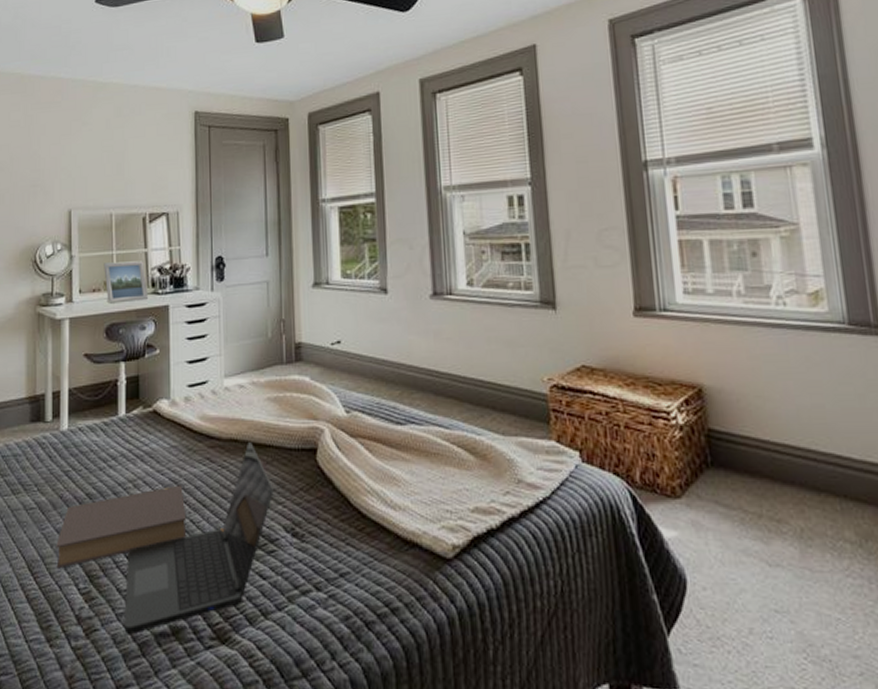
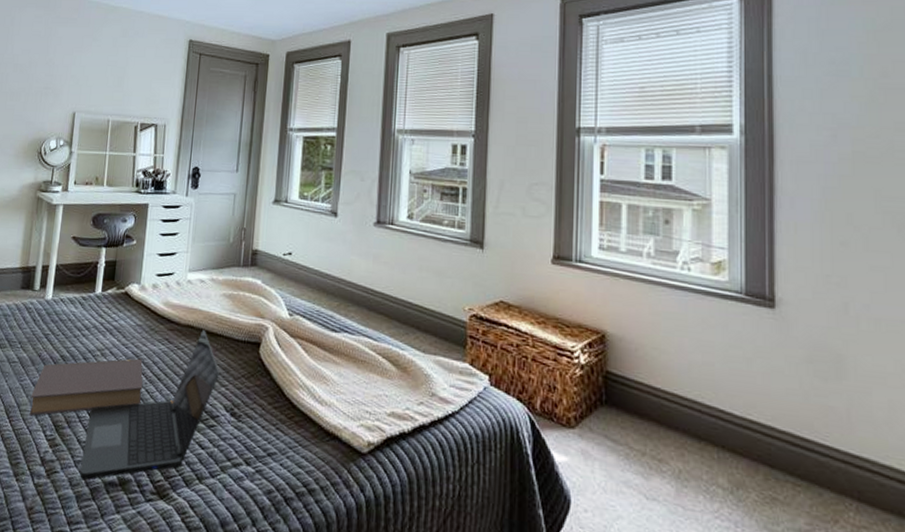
picture frame: present [104,261,148,304] -> none [97,161,132,197]

